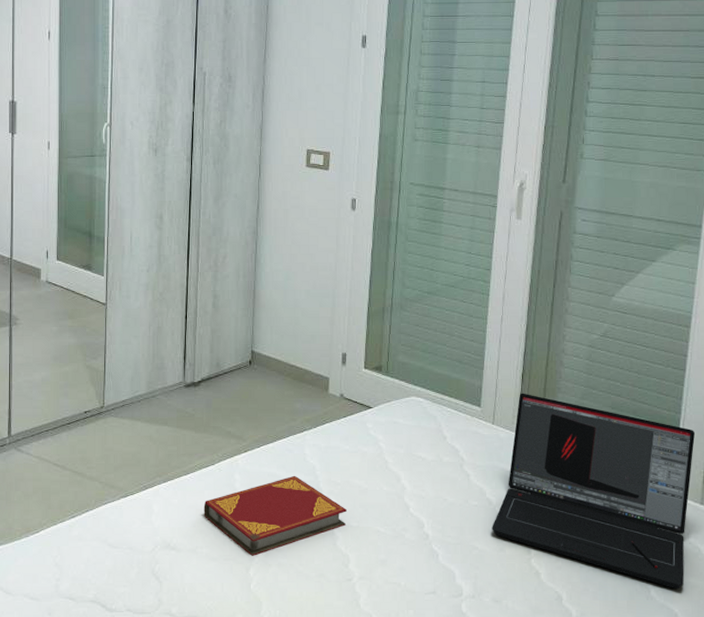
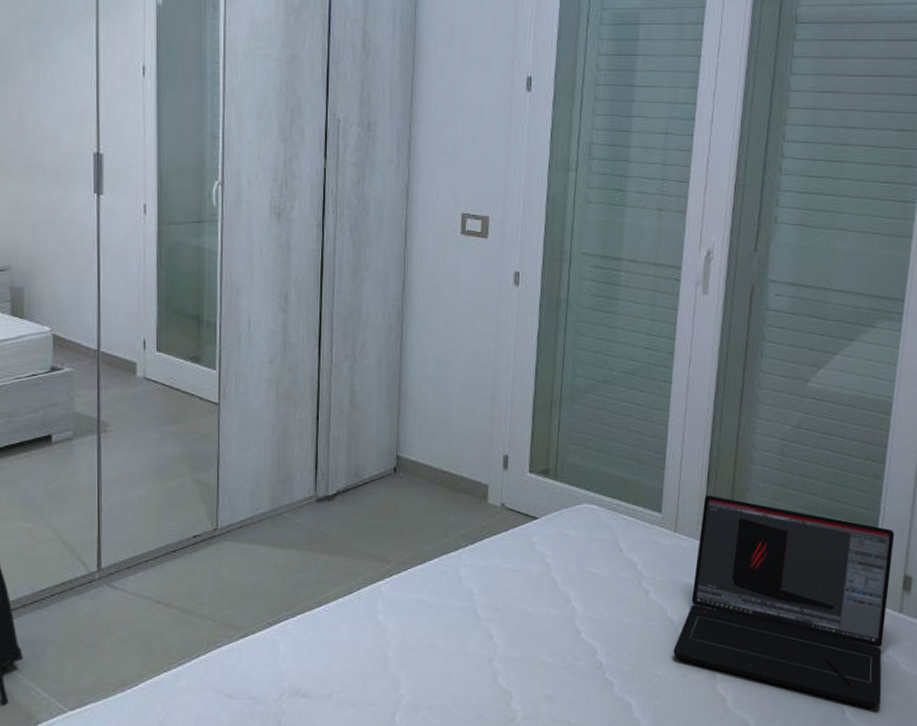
hardback book: present [203,475,348,556] -> none [340,601,510,699]

